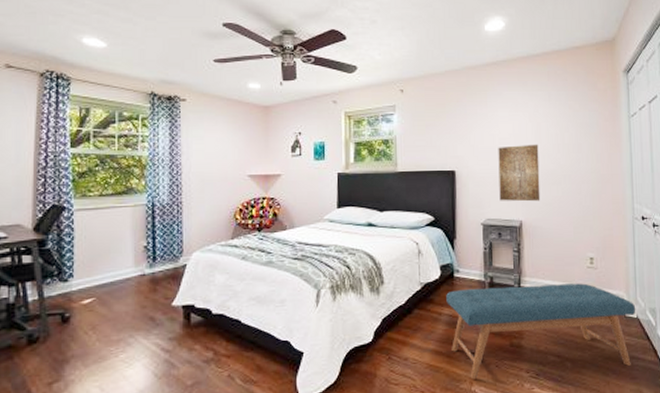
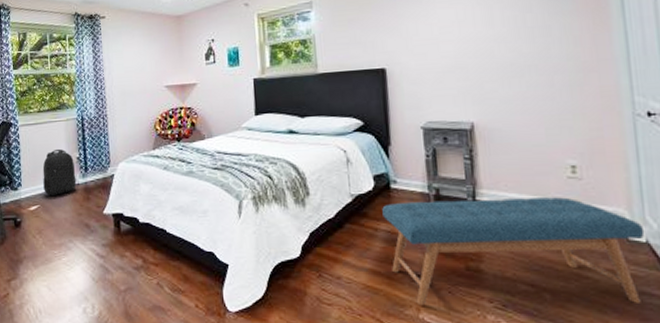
backpack: none [101,237,142,287] -> present [42,149,77,196]
wall art: present [498,144,541,202] -> none [437,30,497,101]

